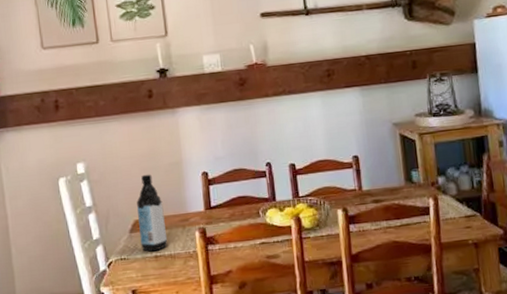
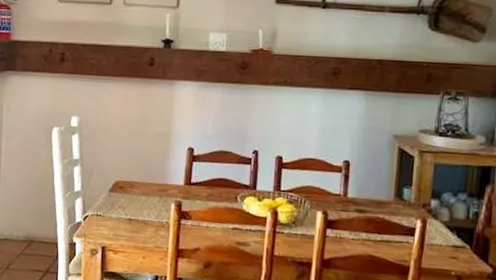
water bottle: present [137,174,168,252] -> none [117,139,145,214]

